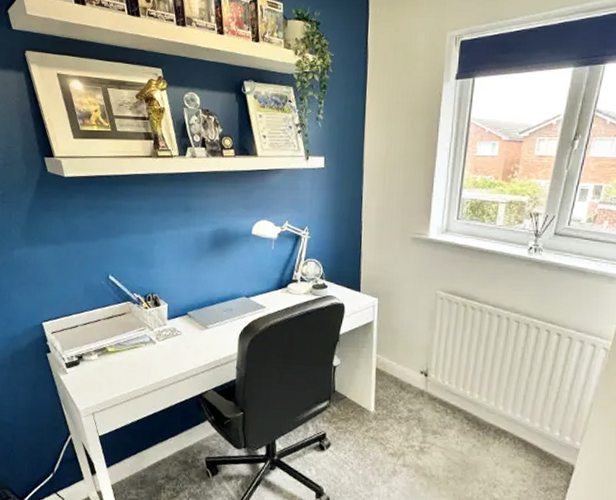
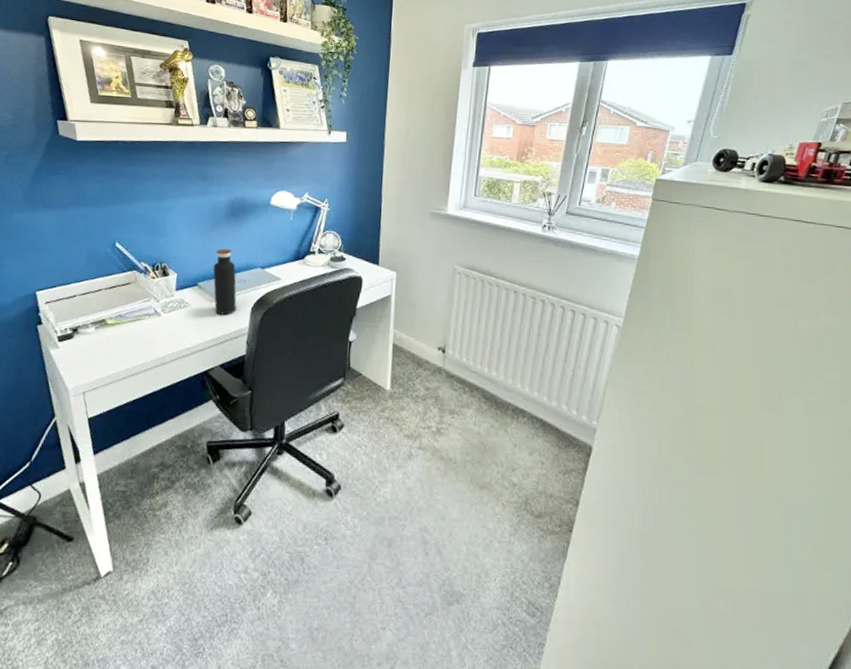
water bottle: none [200,278,225,342] -> present [213,248,237,315]

